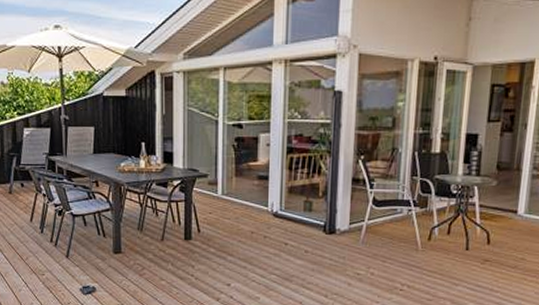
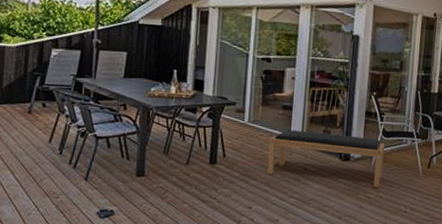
bench: none [244,202,376,264] -> present [267,130,385,188]

